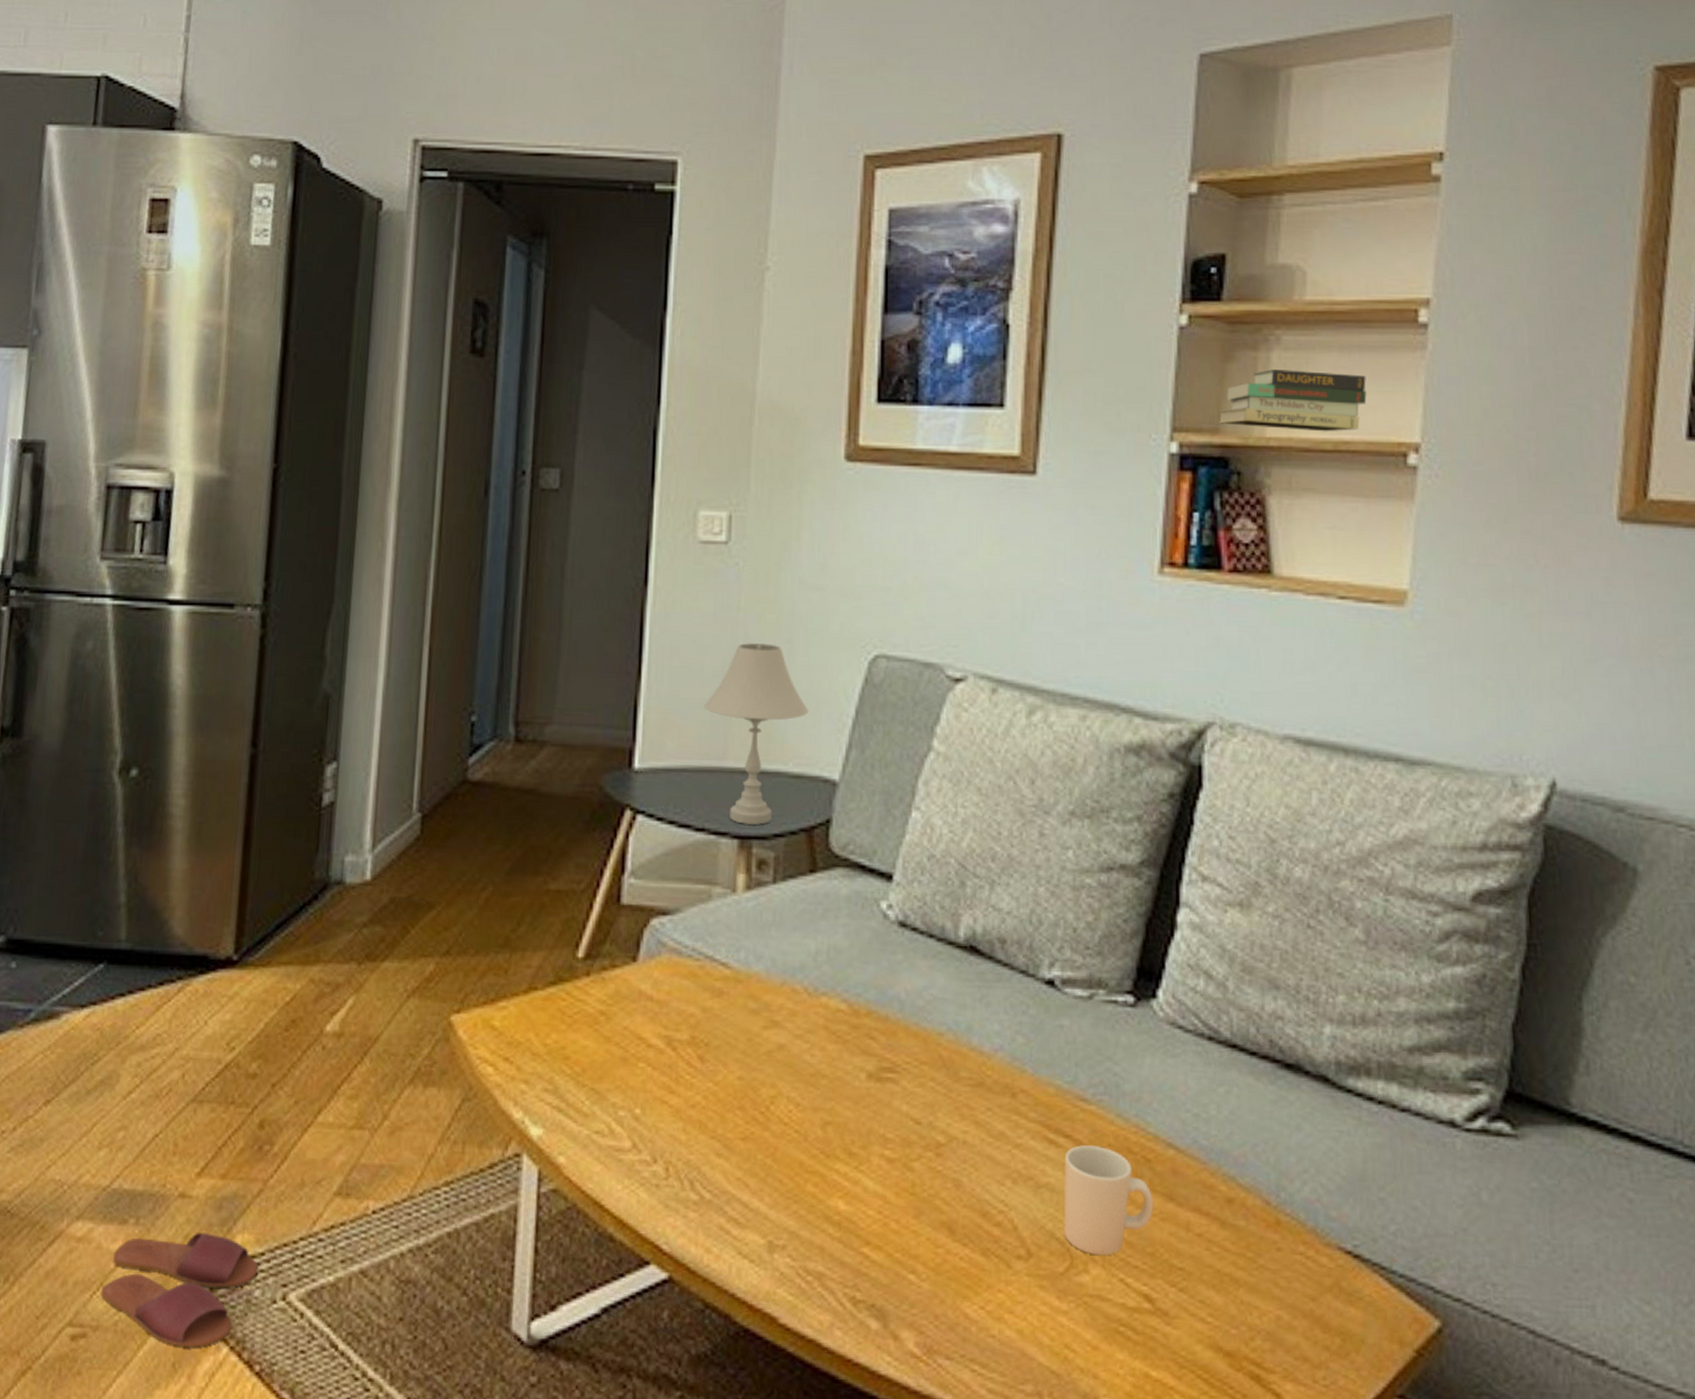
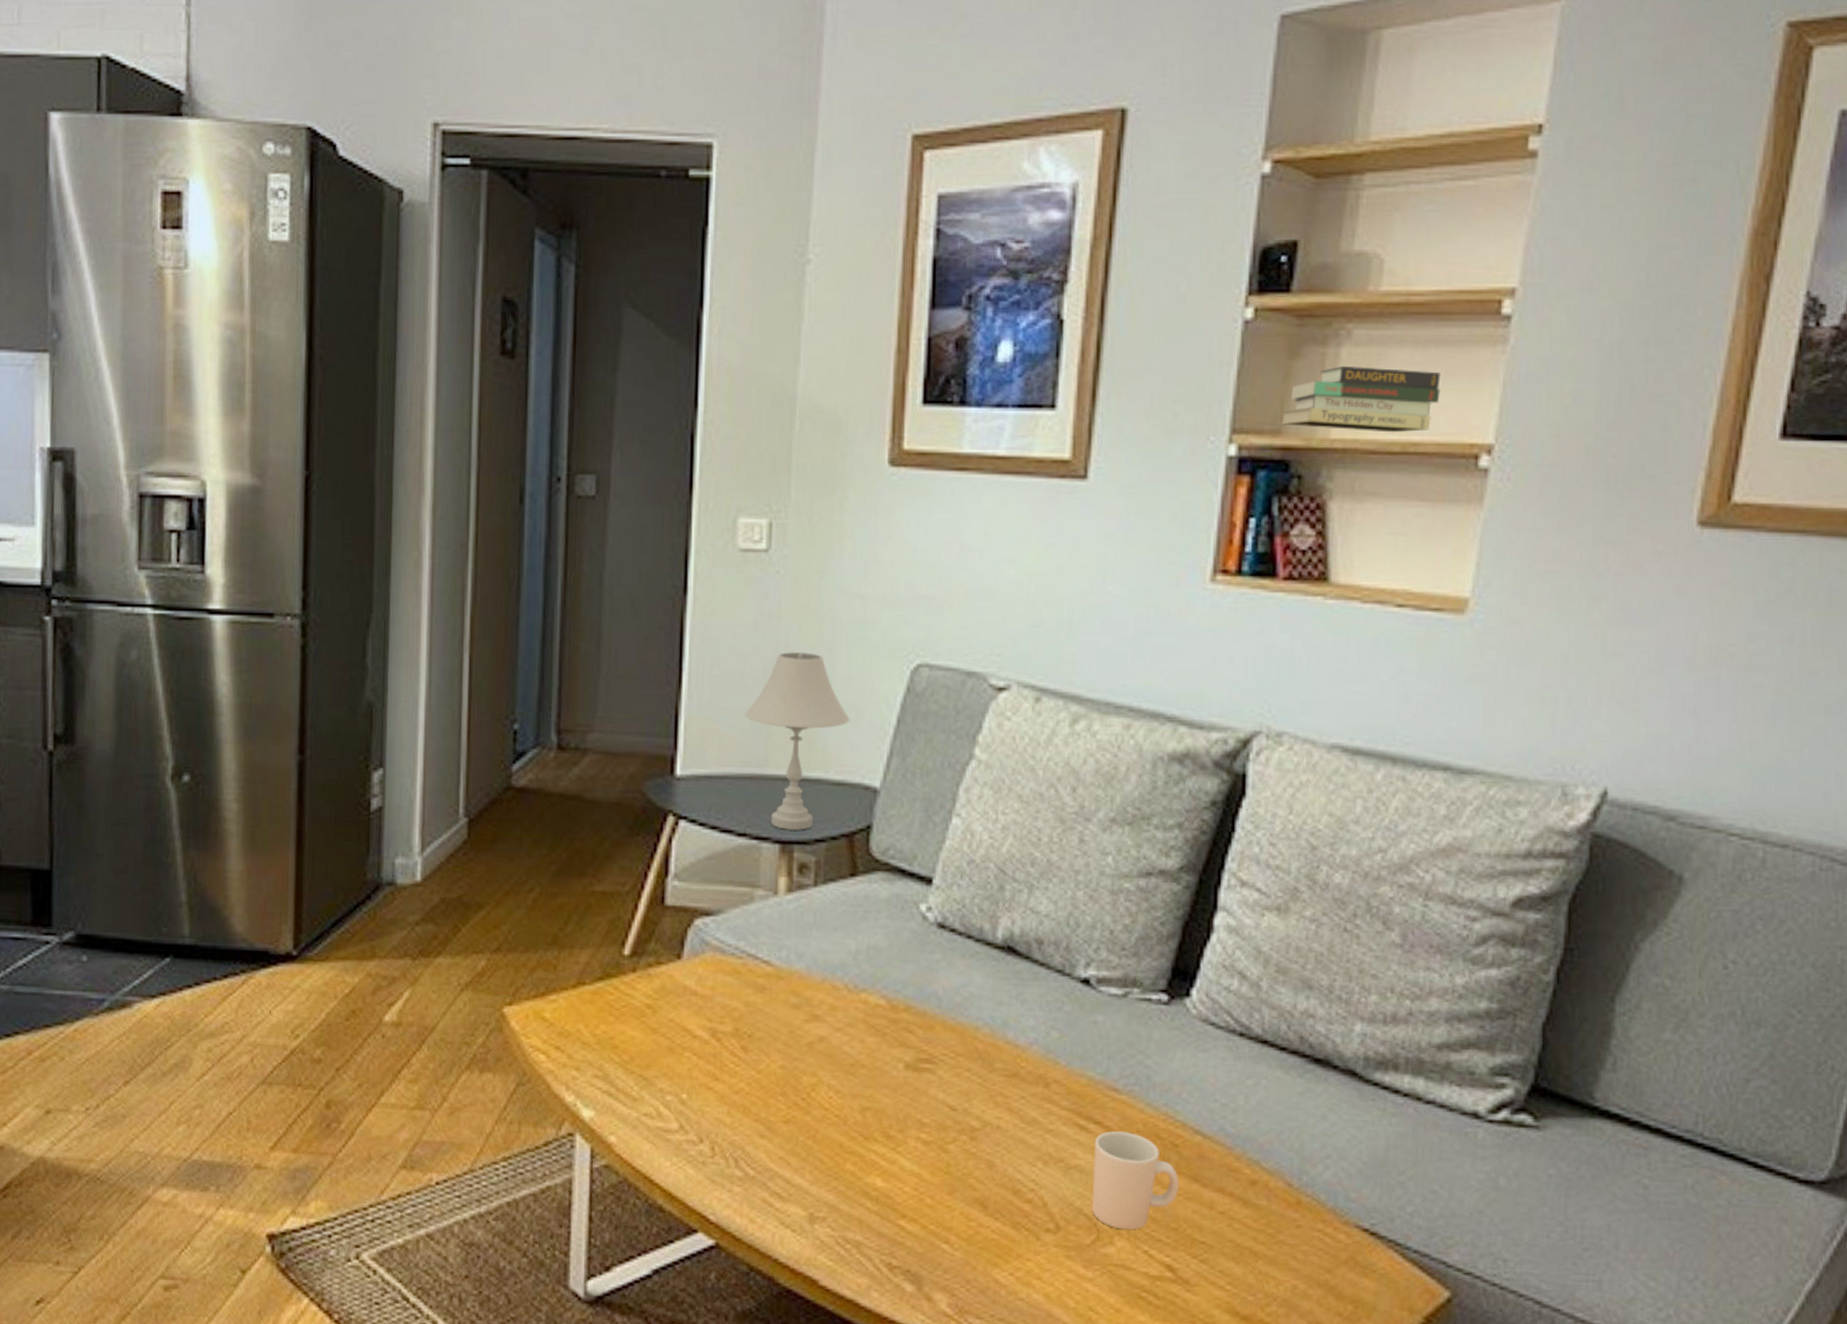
slippers: present [100,1233,258,1348] -> none [188,1199,332,1298]

